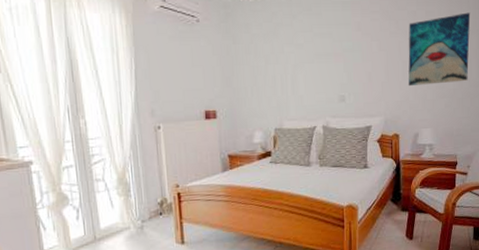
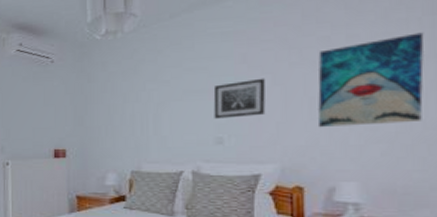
wall art: none [337,44,374,79] -> present [213,78,266,119]

